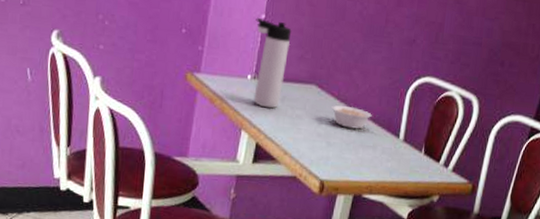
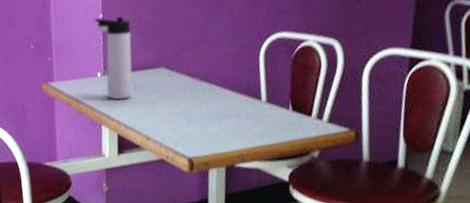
legume: present [331,105,378,130] -> none [184,79,234,102]

